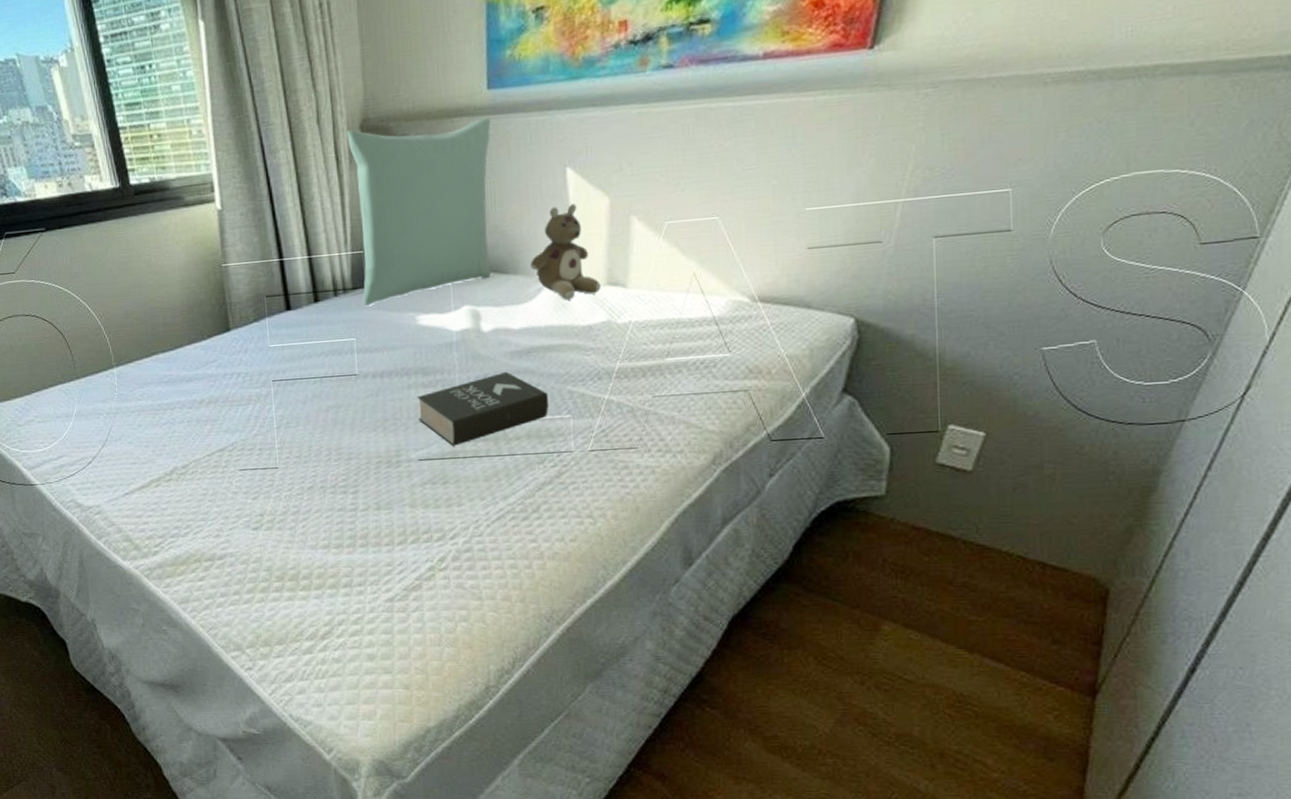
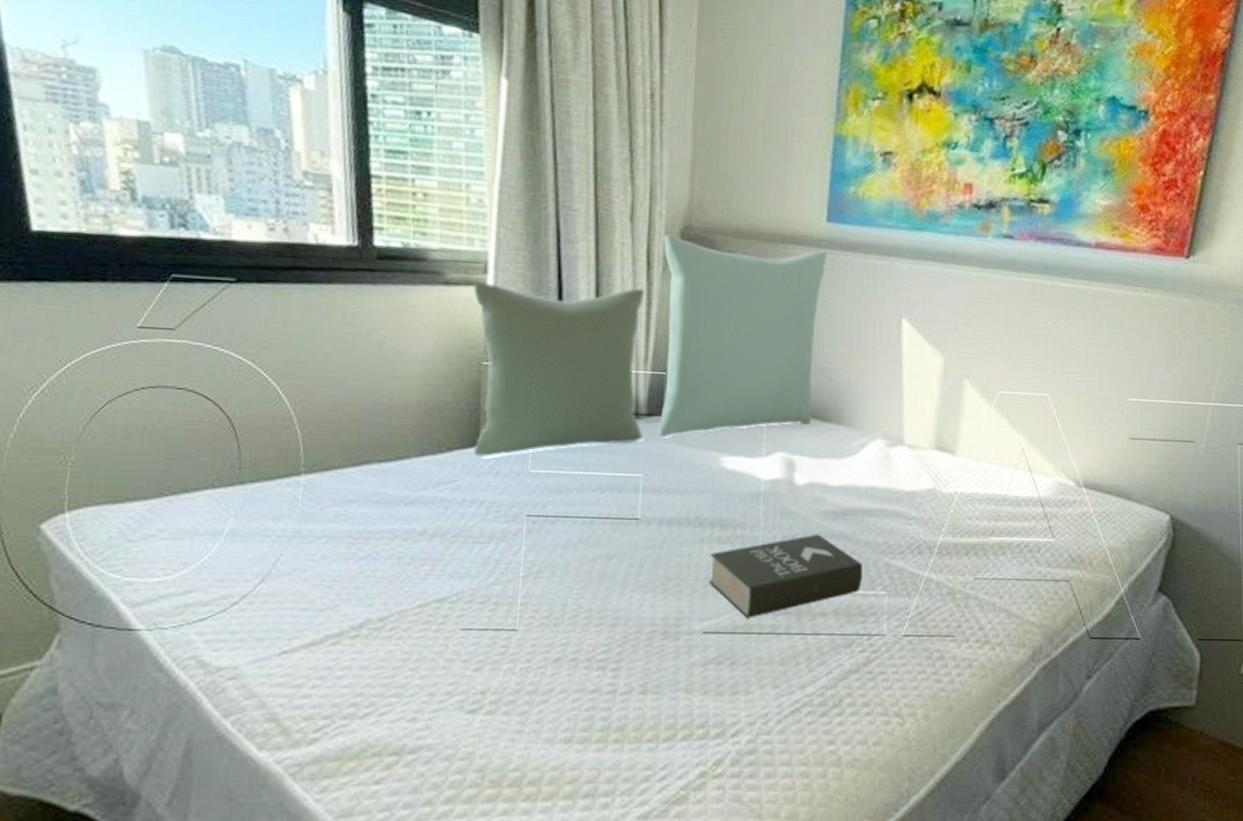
pillow: none [206,182,352,340] -> present [473,281,644,457]
stuffed bear: present [530,203,601,300] -> none [856,357,928,461]

